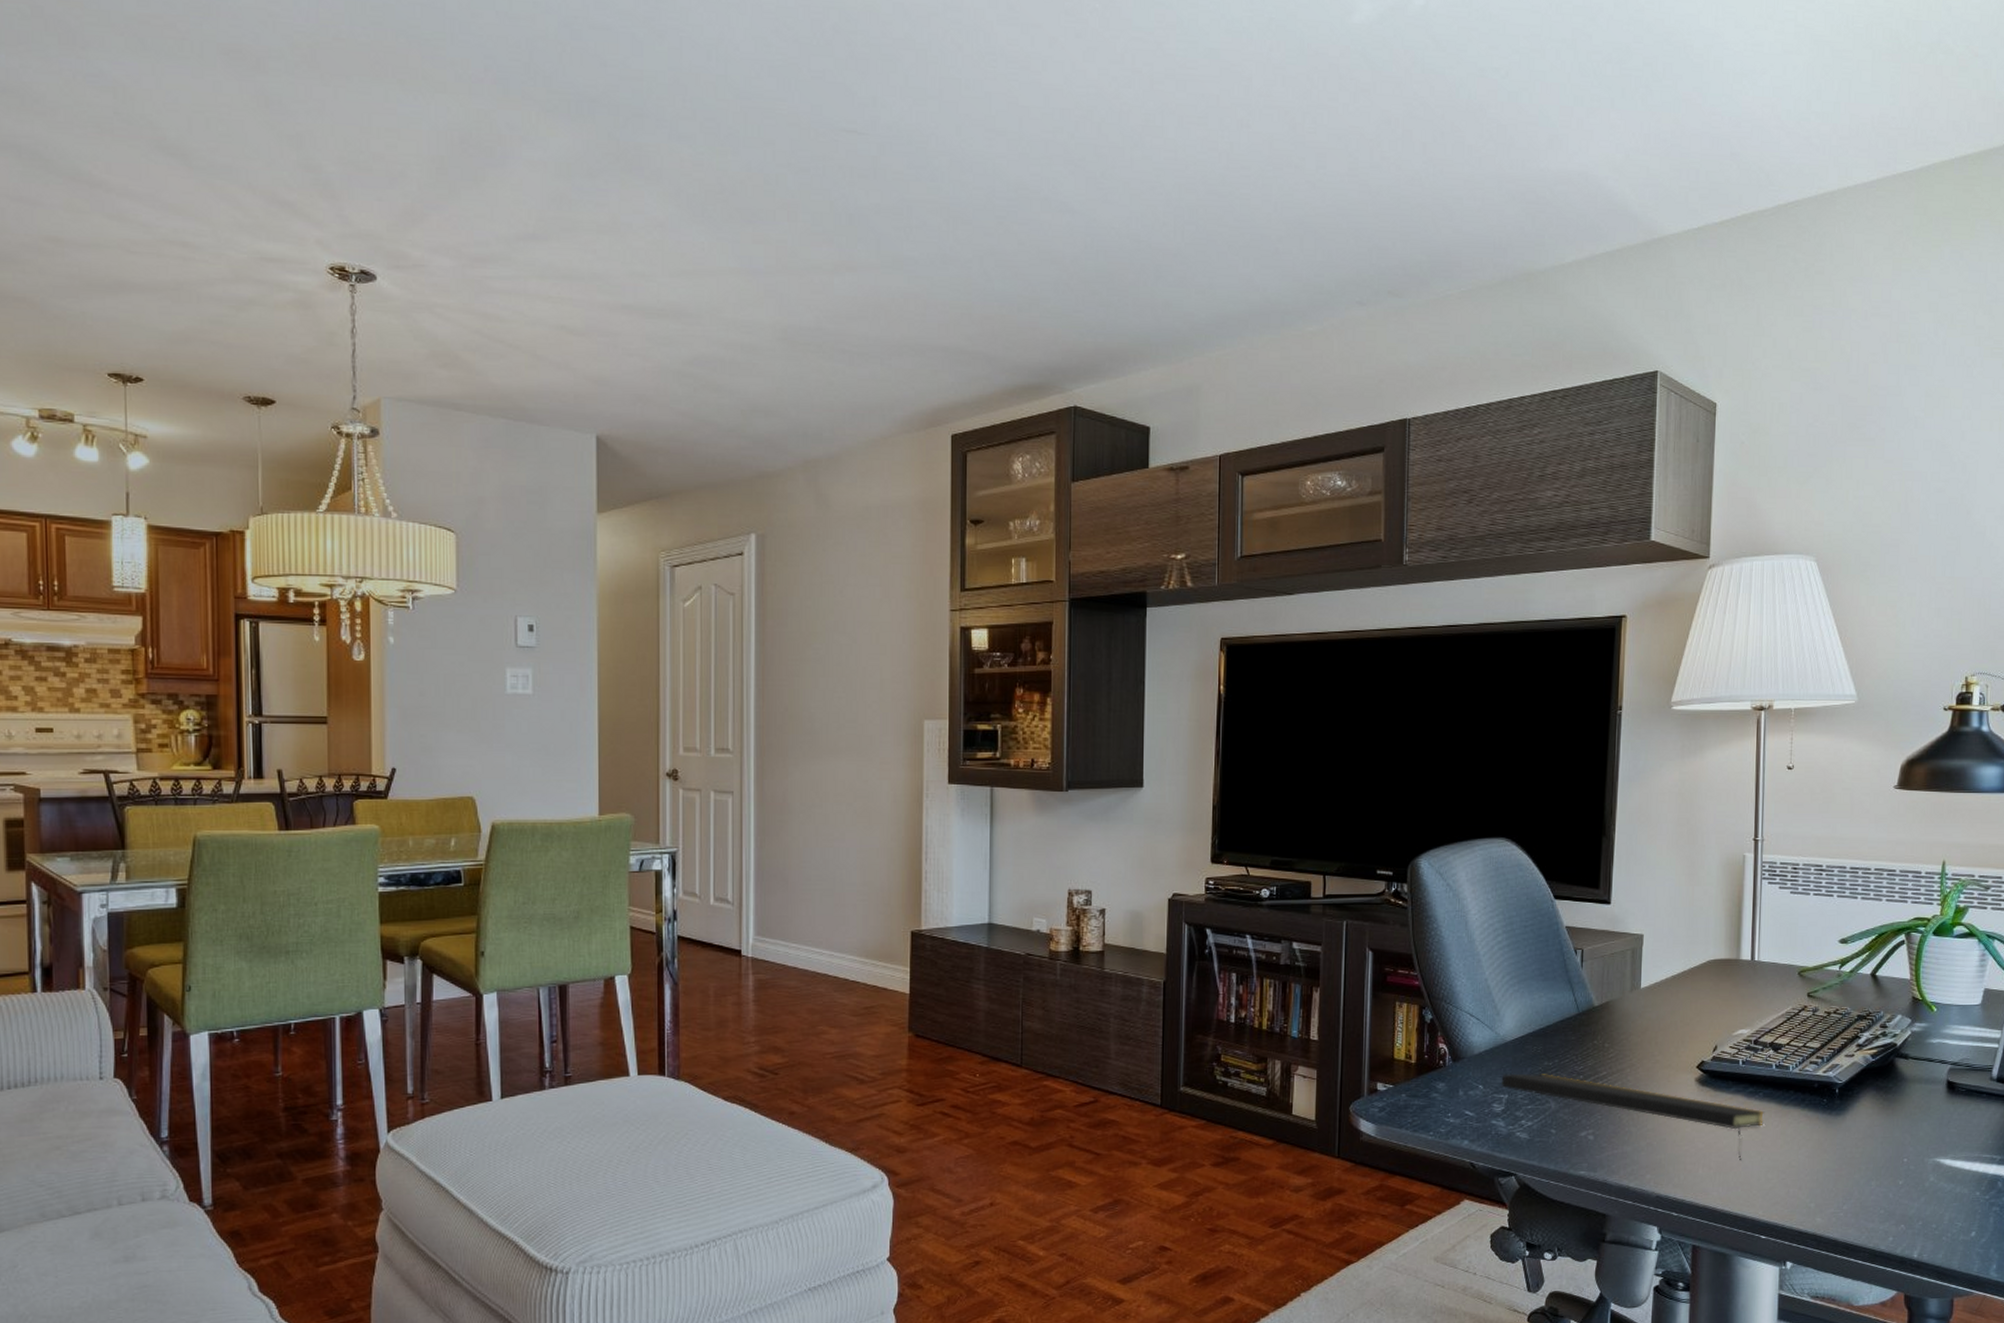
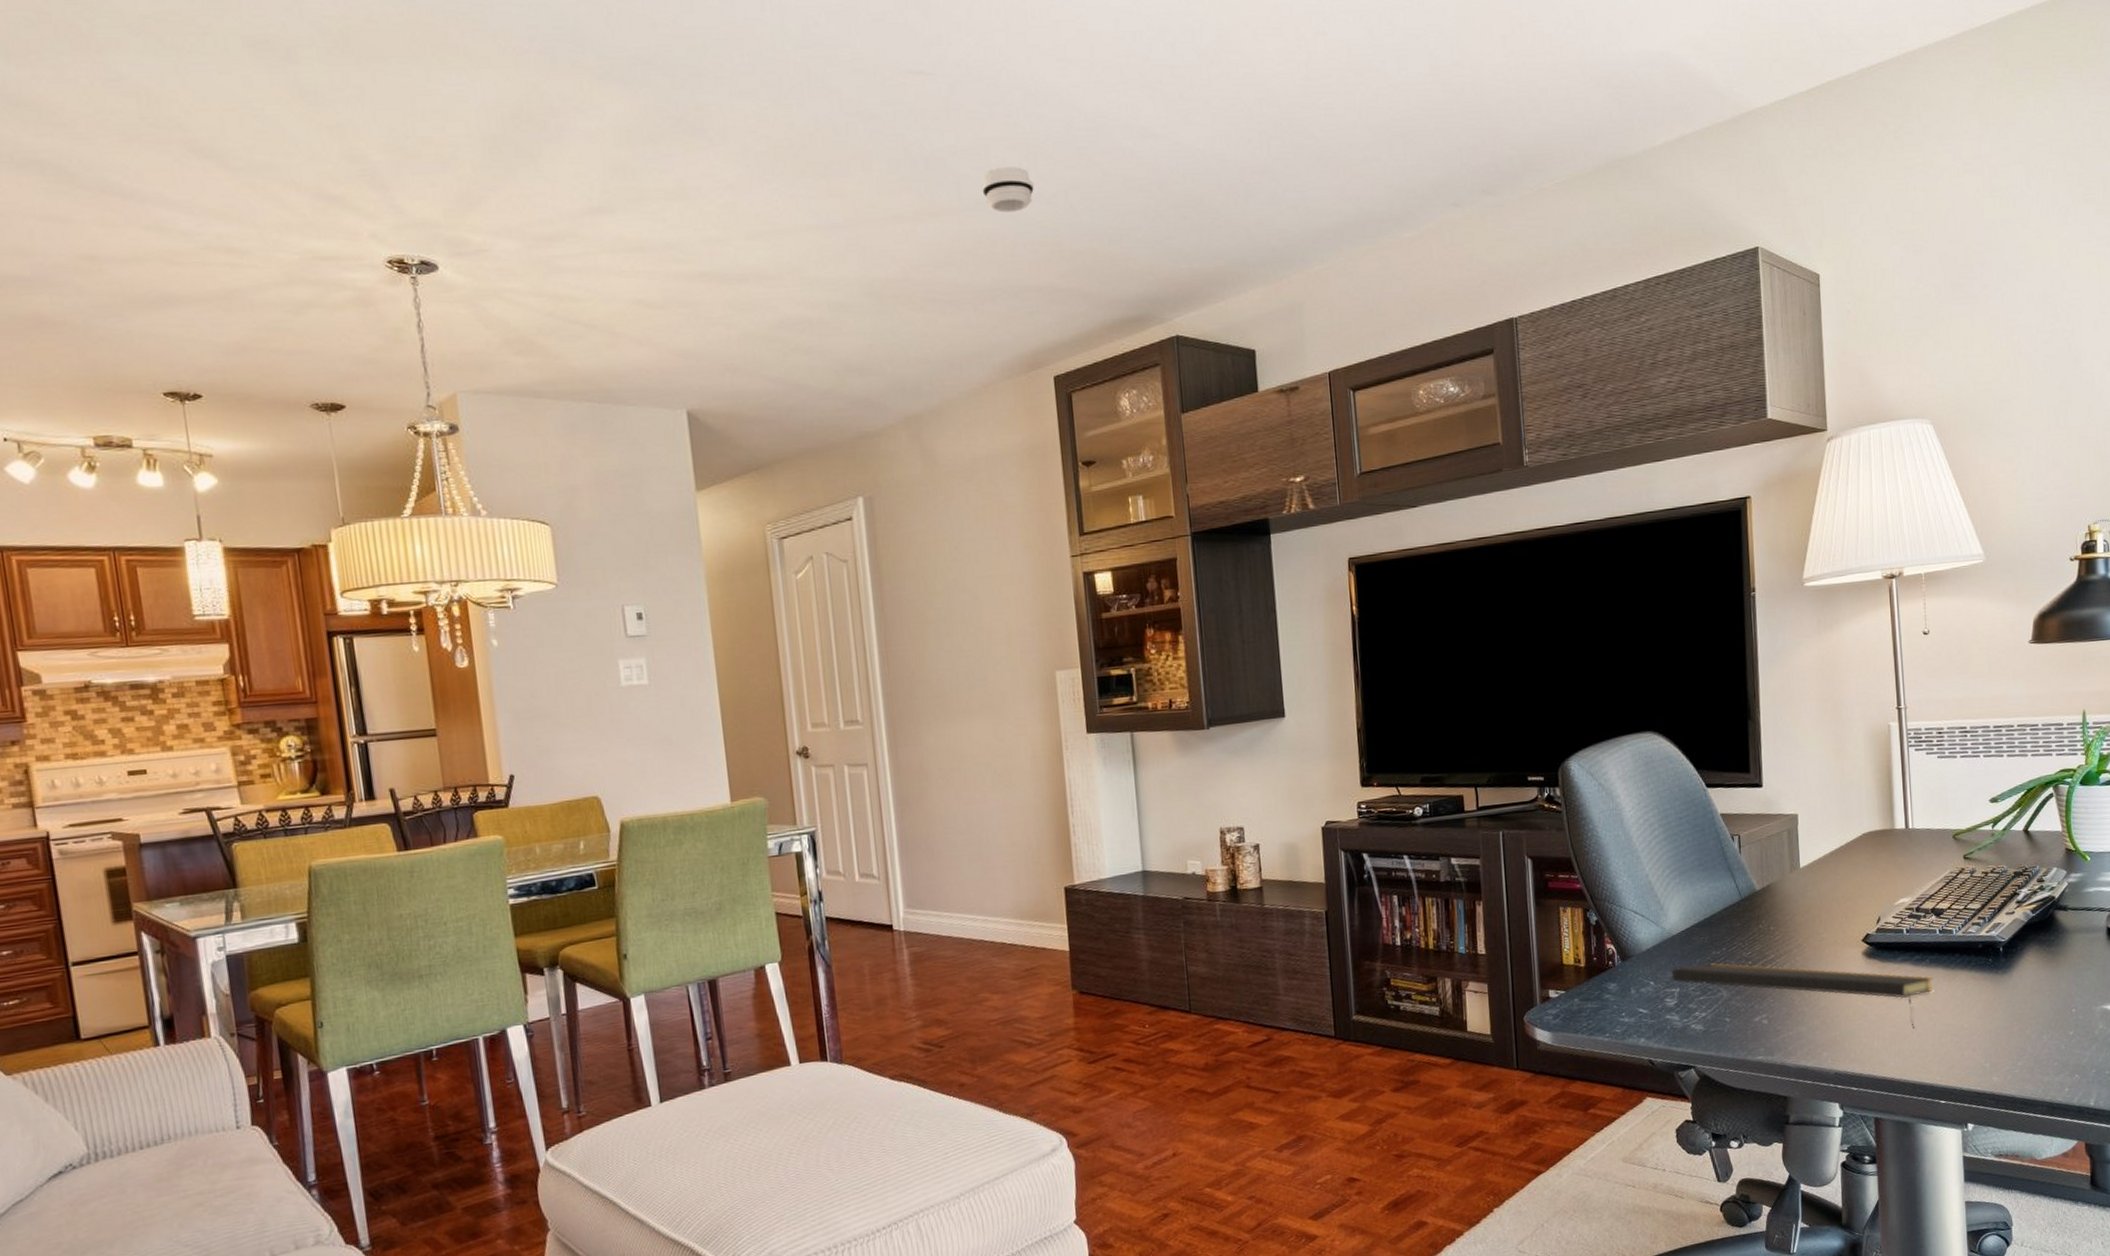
smoke detector: none [901,229,951,273] -> present [982,167,1034,213]

